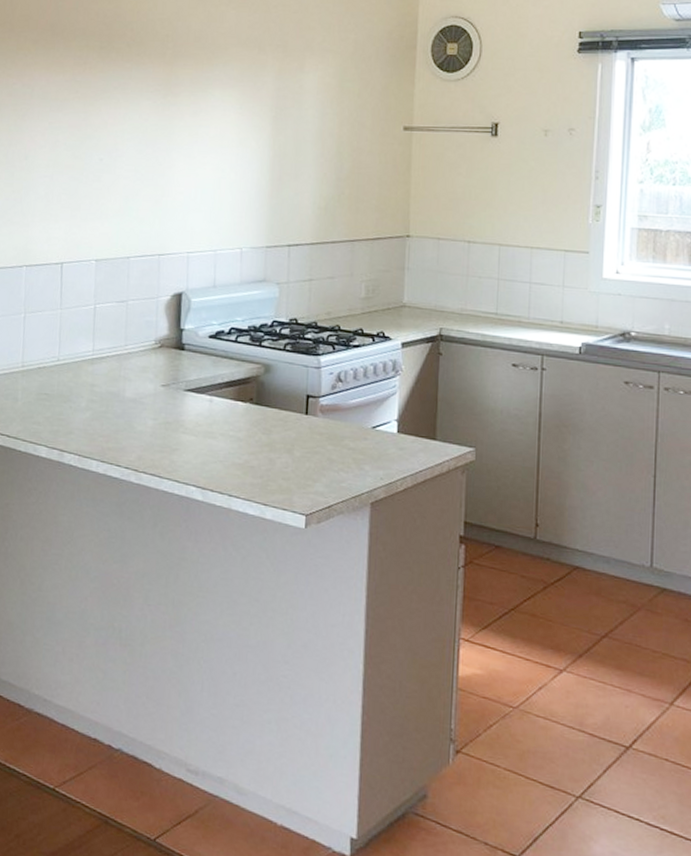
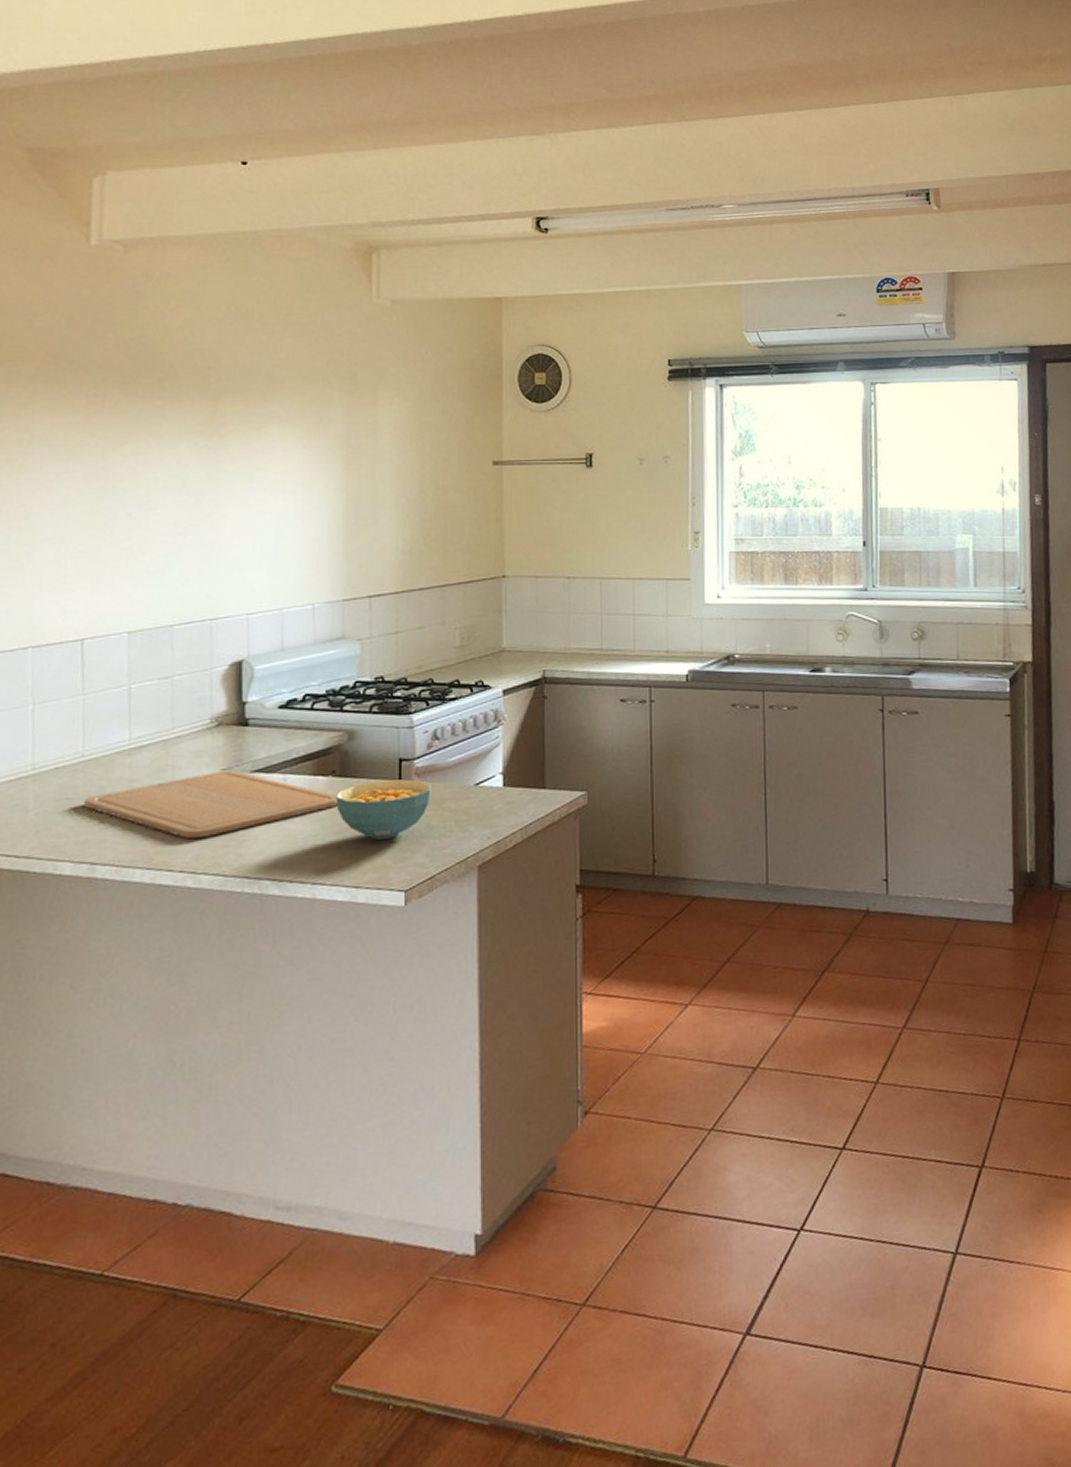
chopping board: none [56,386,254,442] -> present [83,771,338,839]
cereal bowl: none [251,412,333,466] -> present [335,779,431,839]

